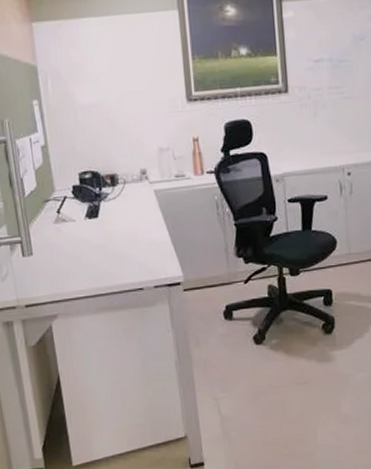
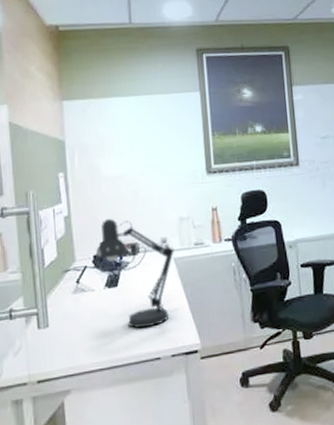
desk lamp: none [74,148,154,259] -> present [95,218,174,328]

